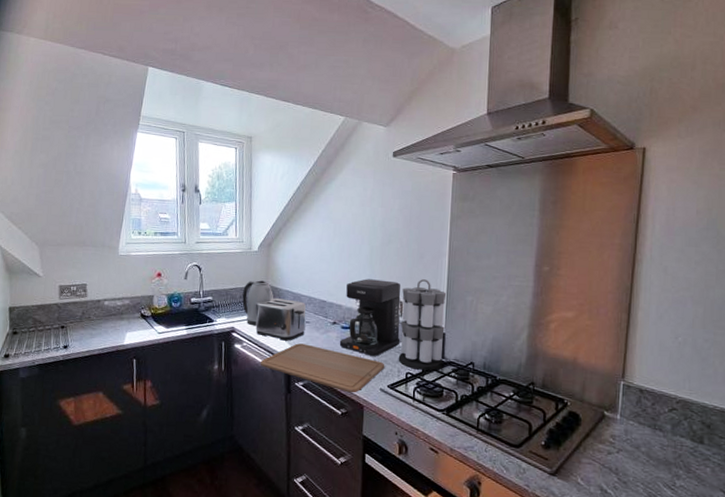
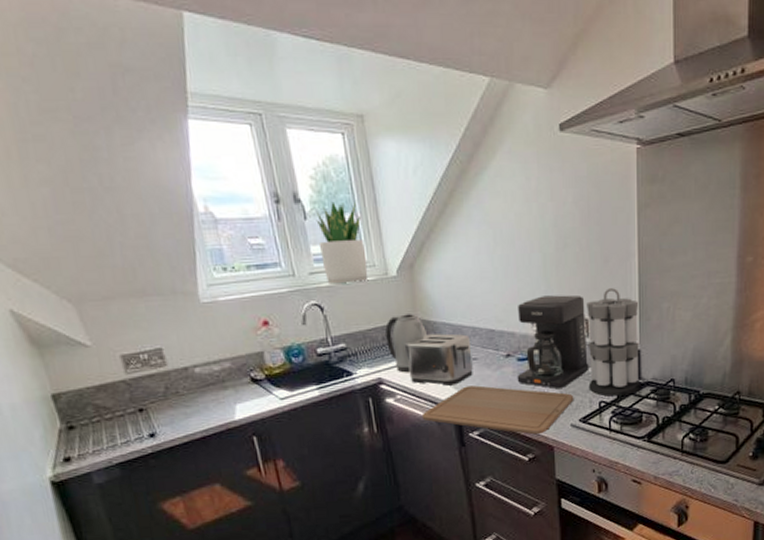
planter: none [206,193,238,253] -> present [315,199,369,284]

